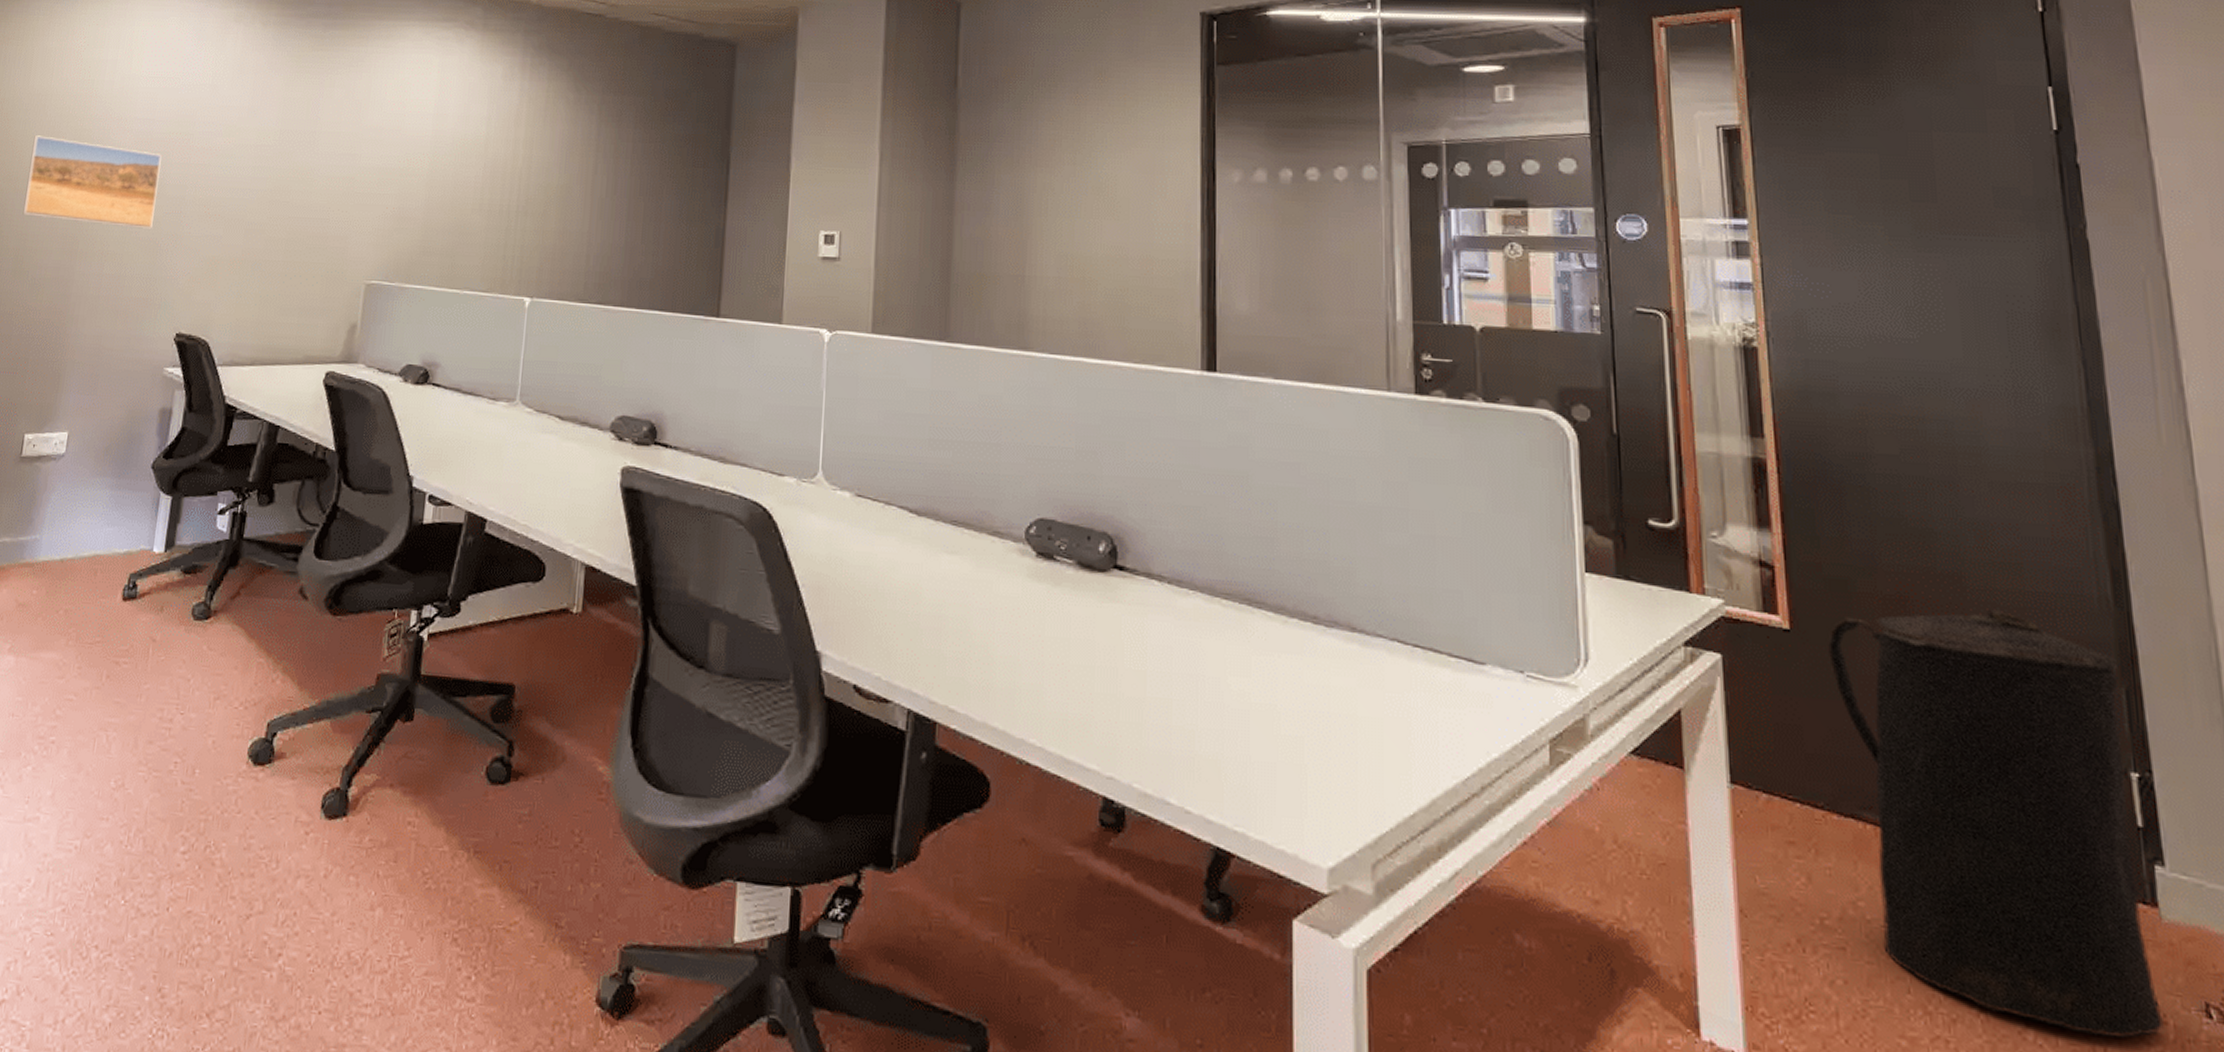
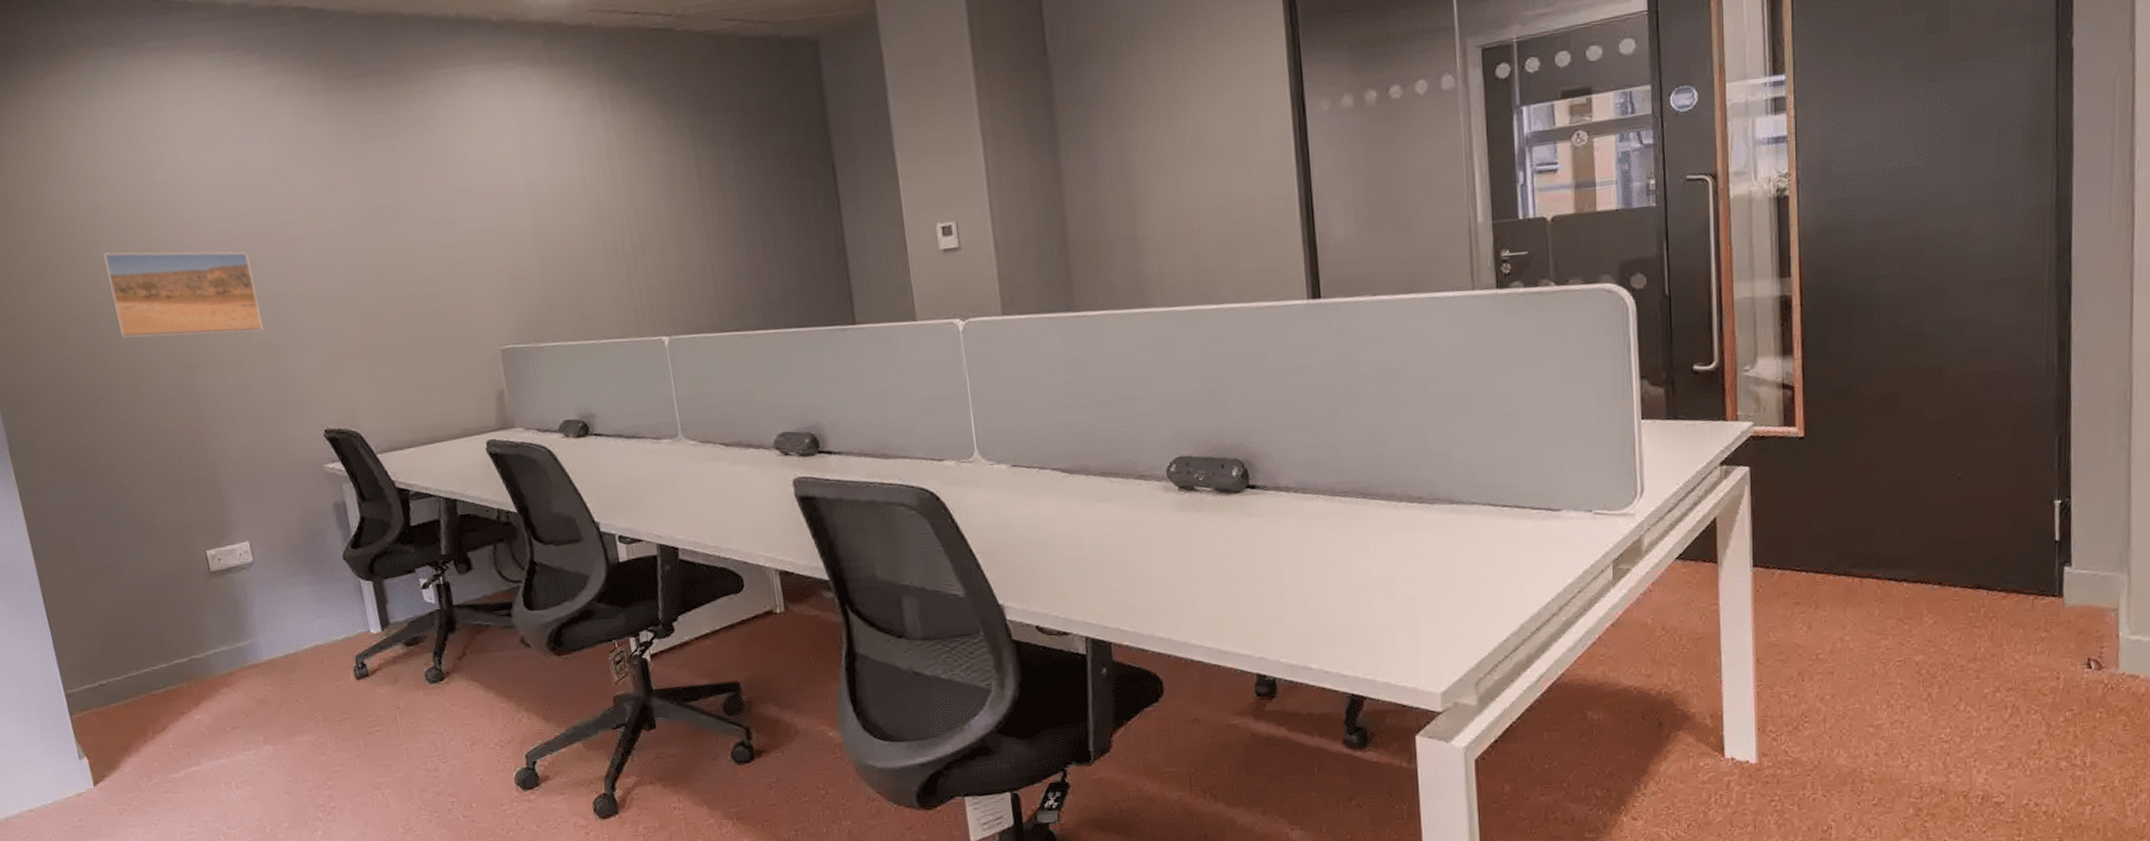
trash can: present [1827,607,2165,1039] -> none [1832,389,2058,698]

